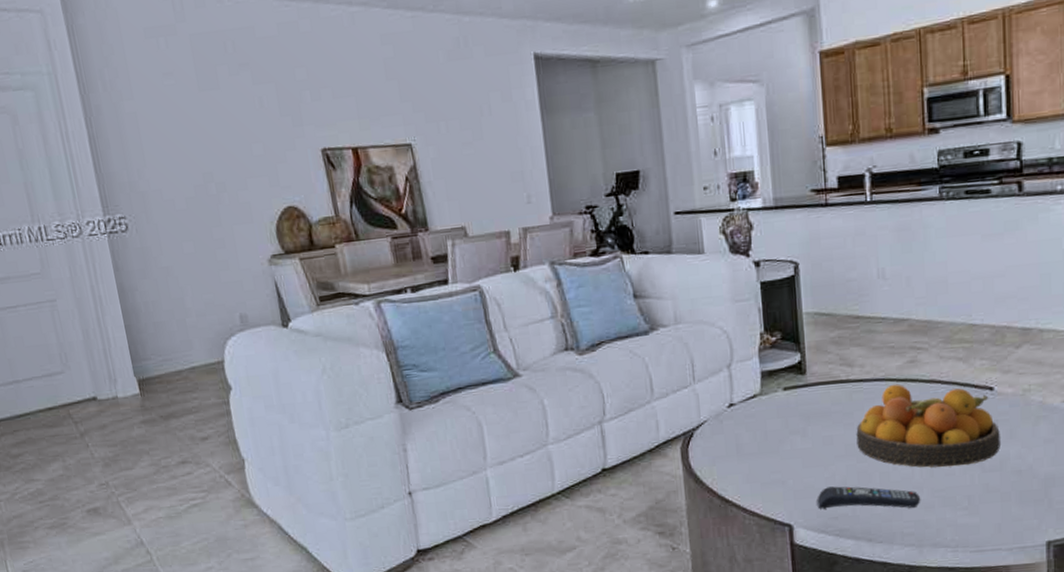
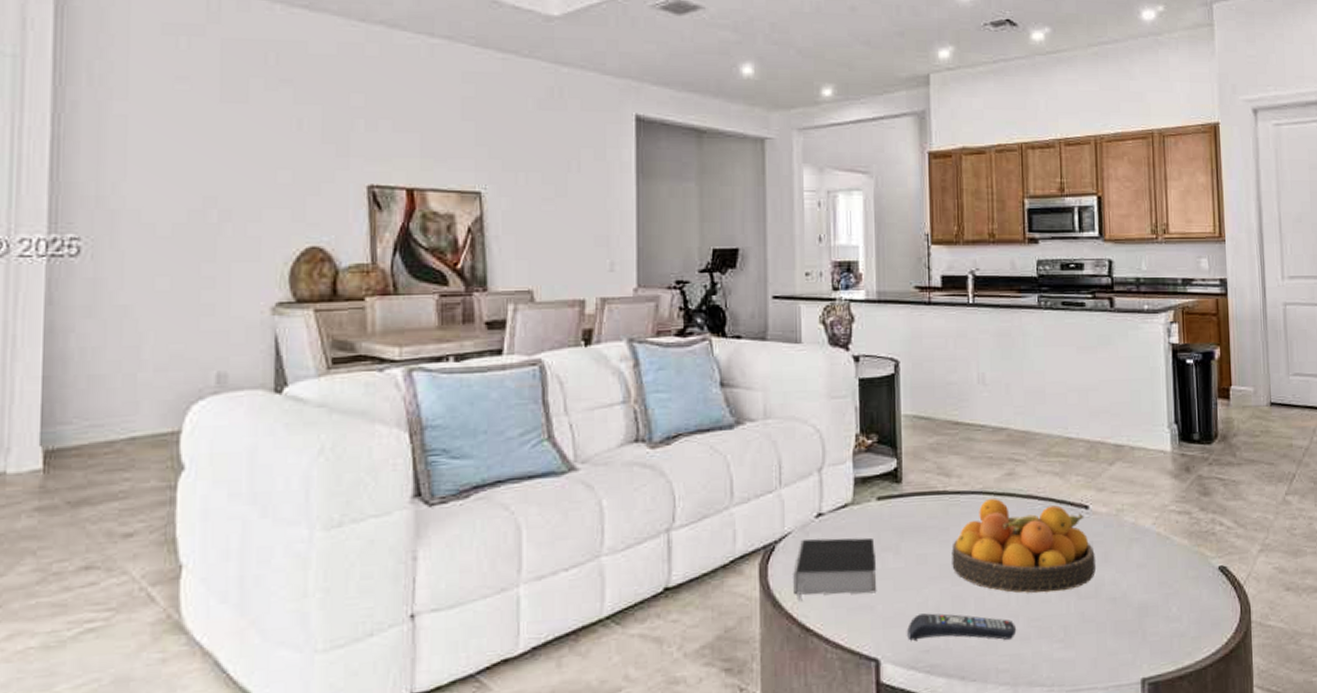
book: none [711,423,788,479] -> present [793,537,877,602]

